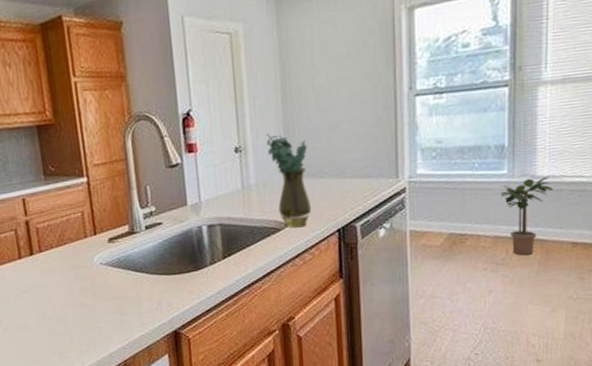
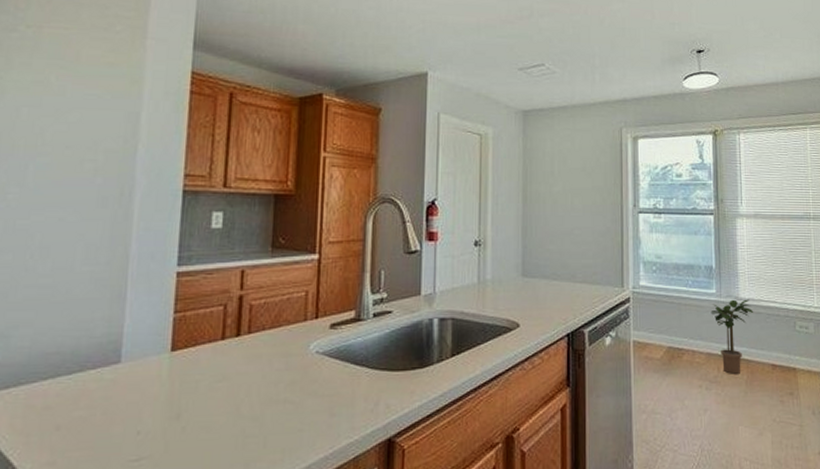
vase: present [266,134,312,228] -> none [505,231,544,329]

